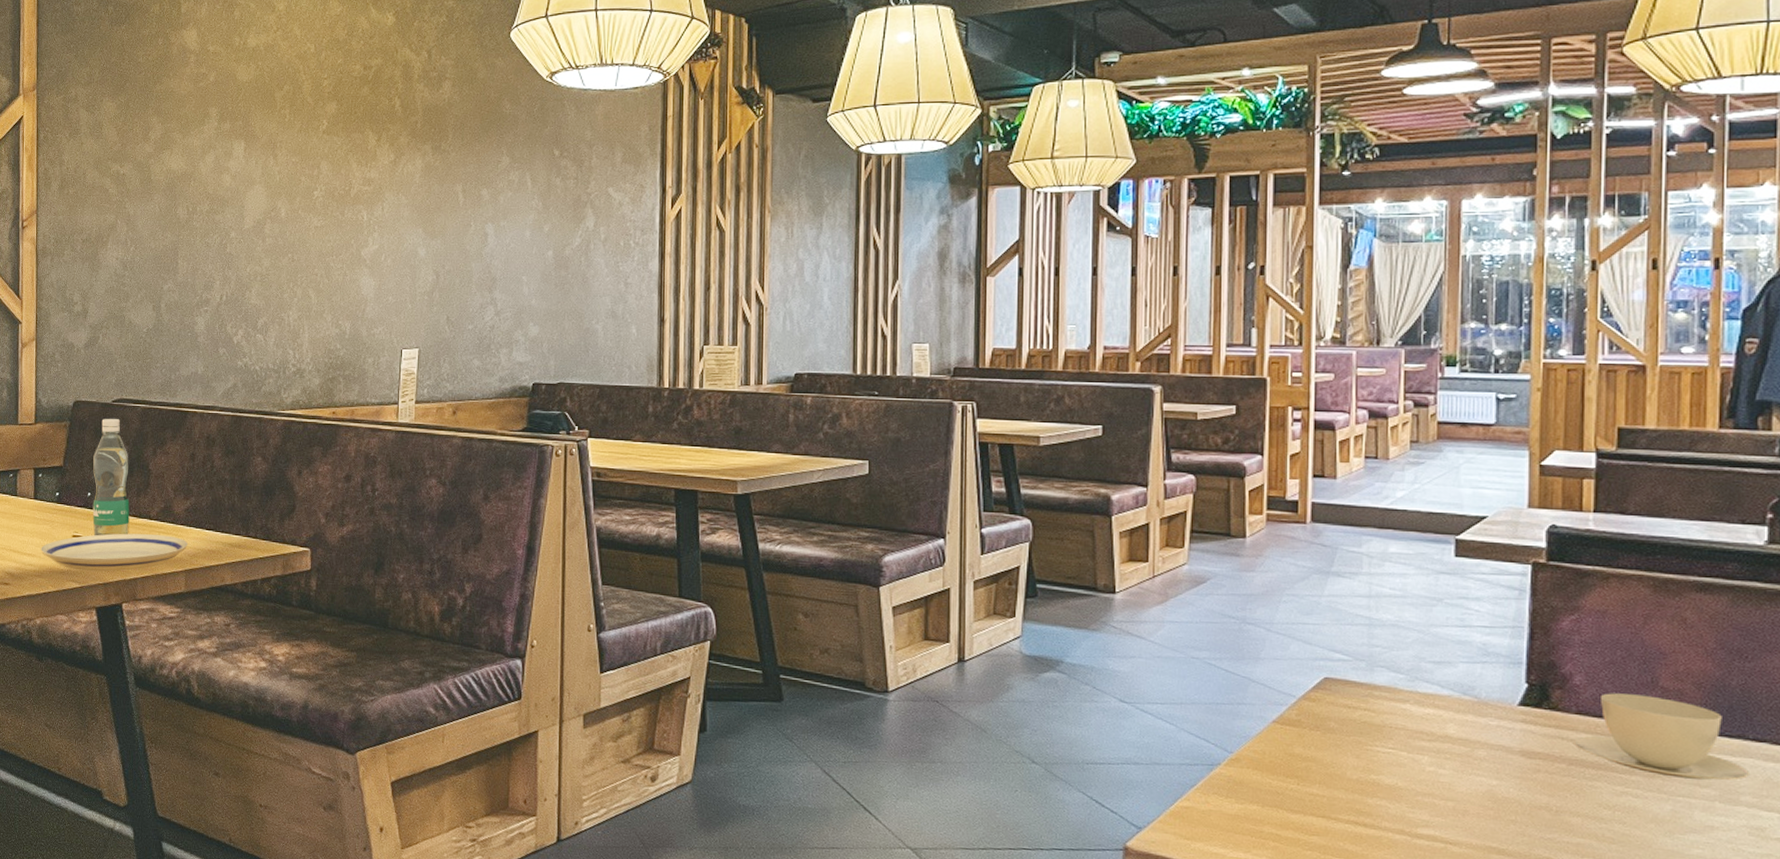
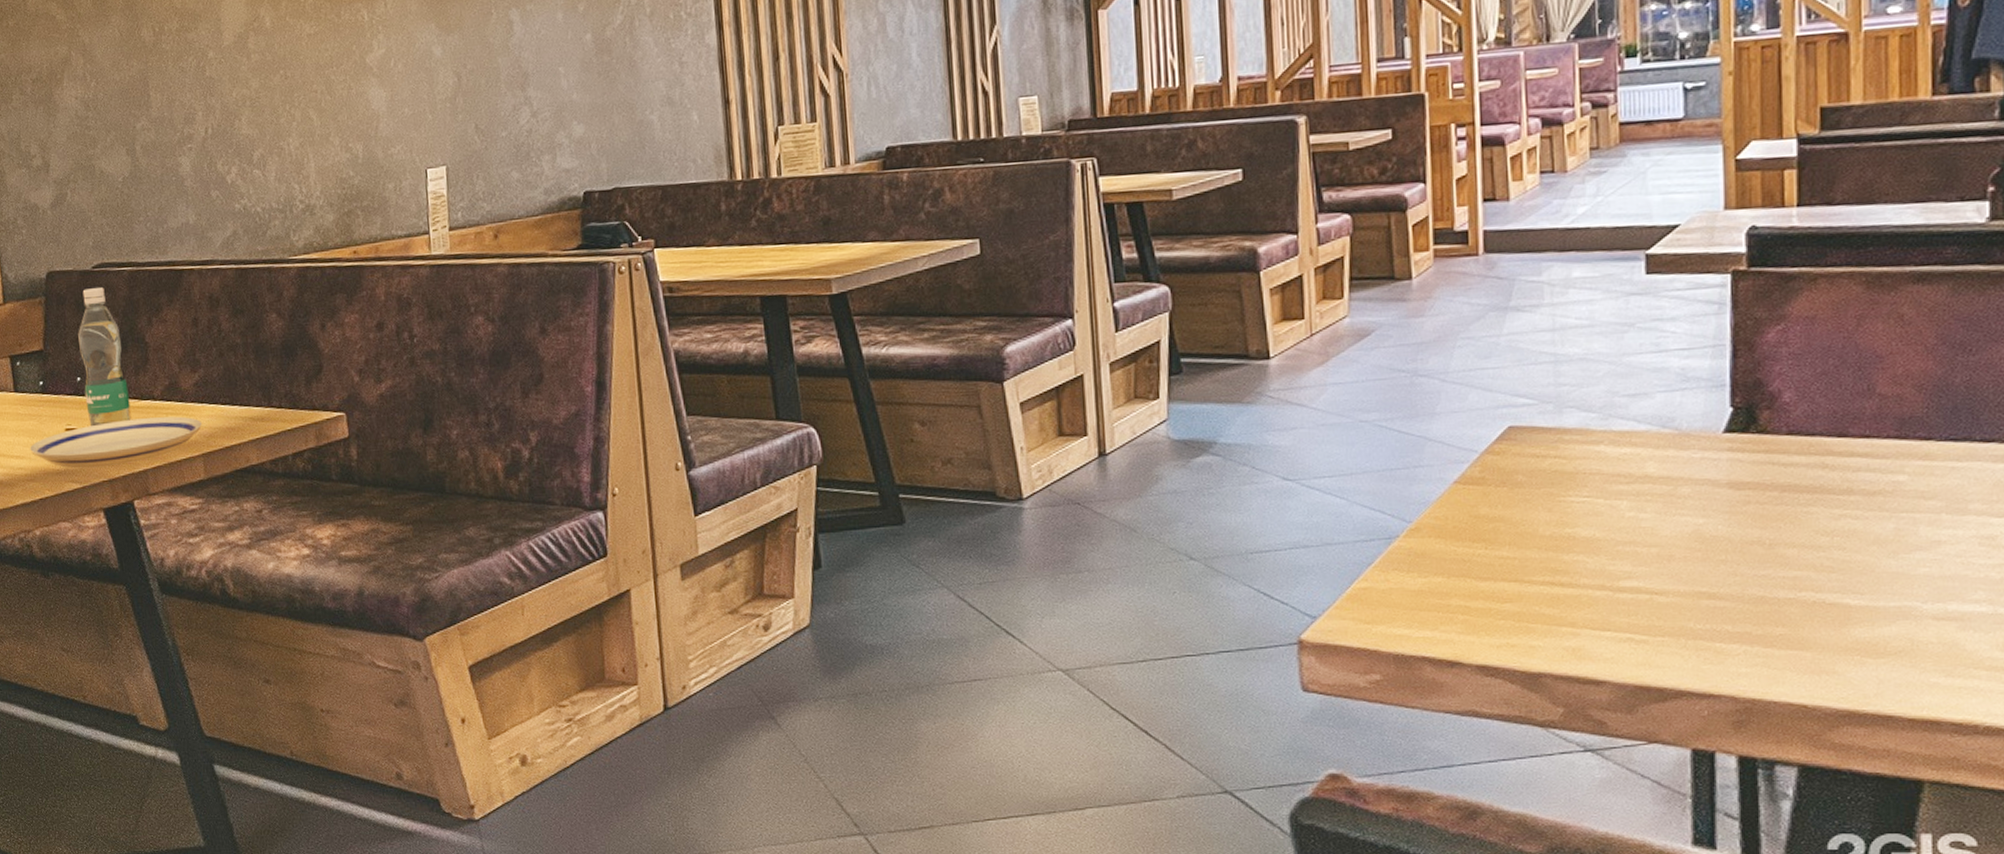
teacup: present [1574,693,1749,781] -> none [1786,405,1977,492]

